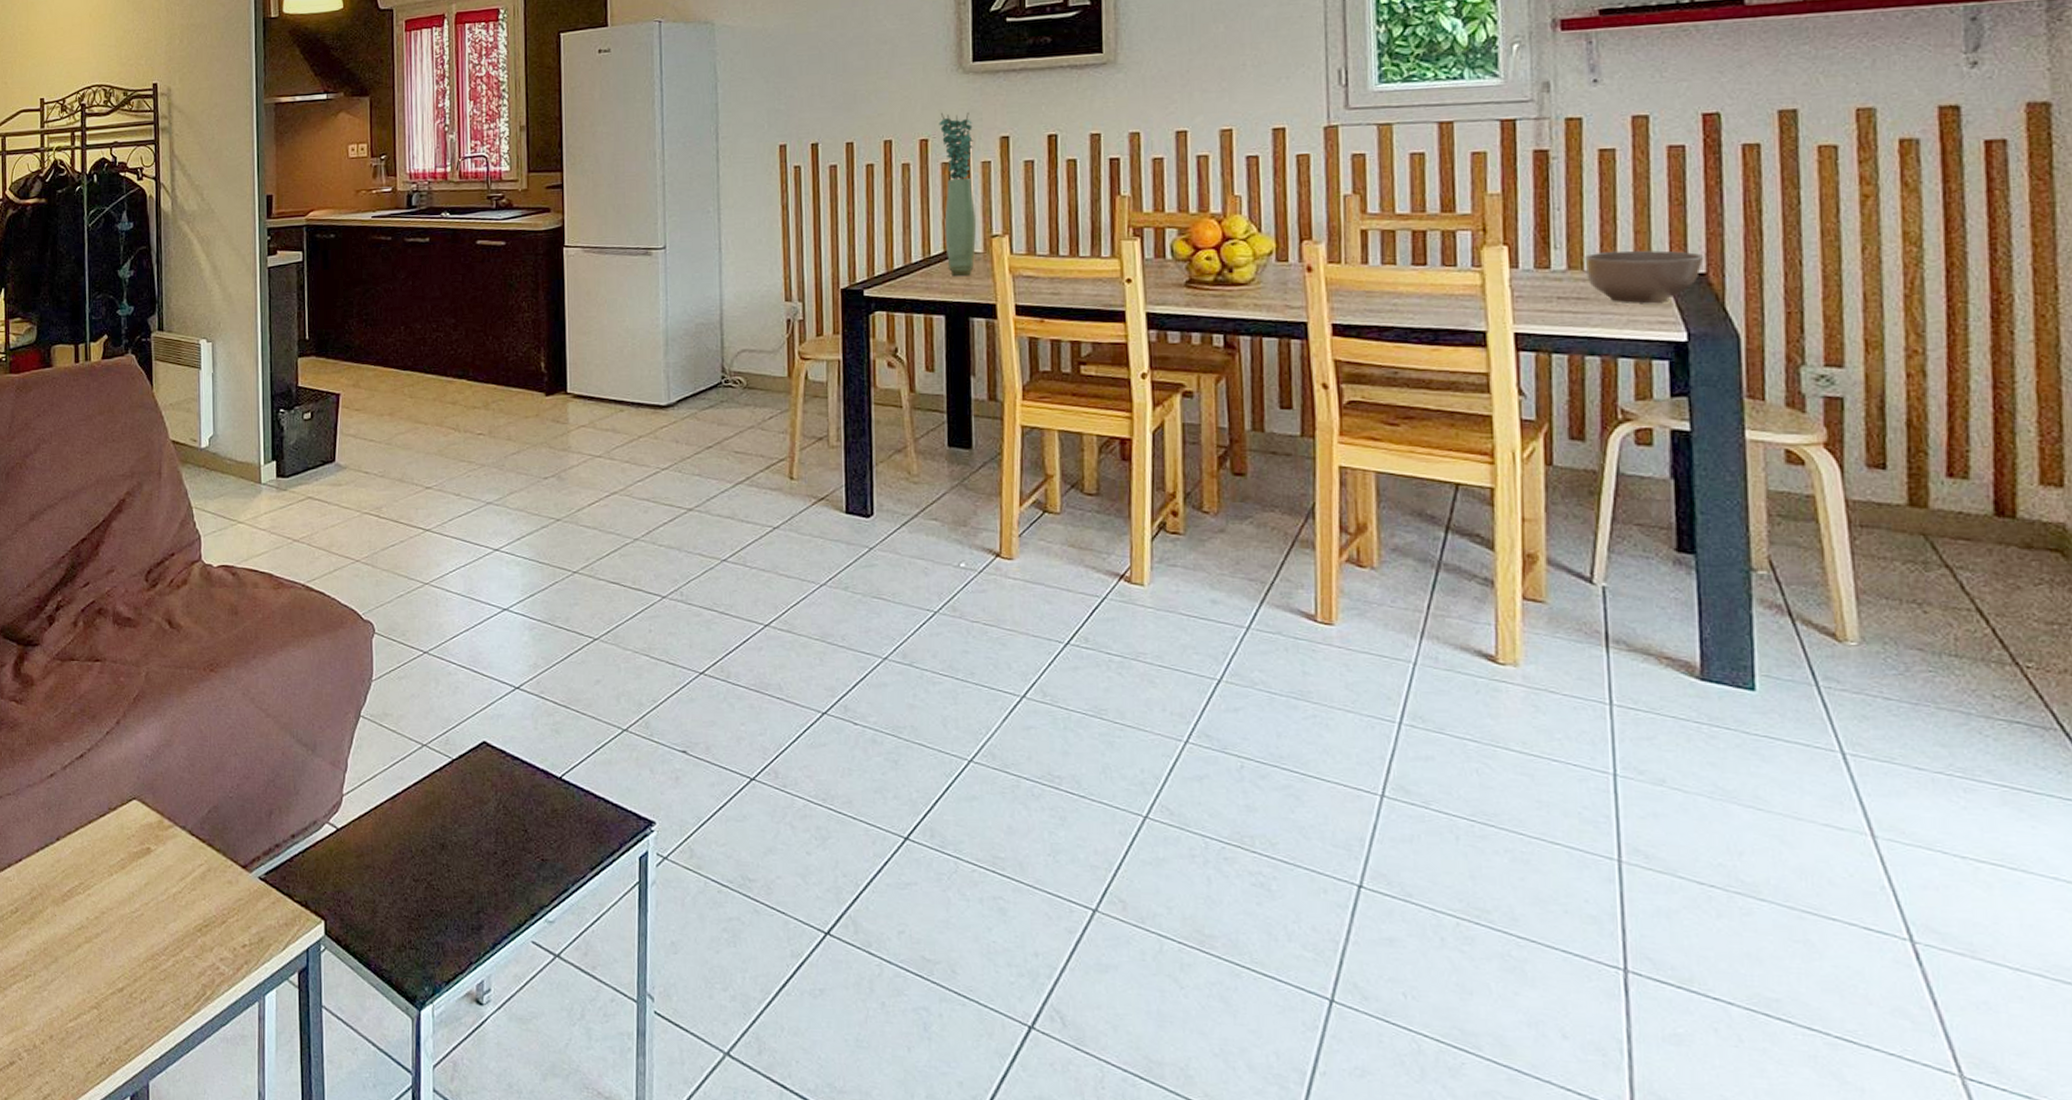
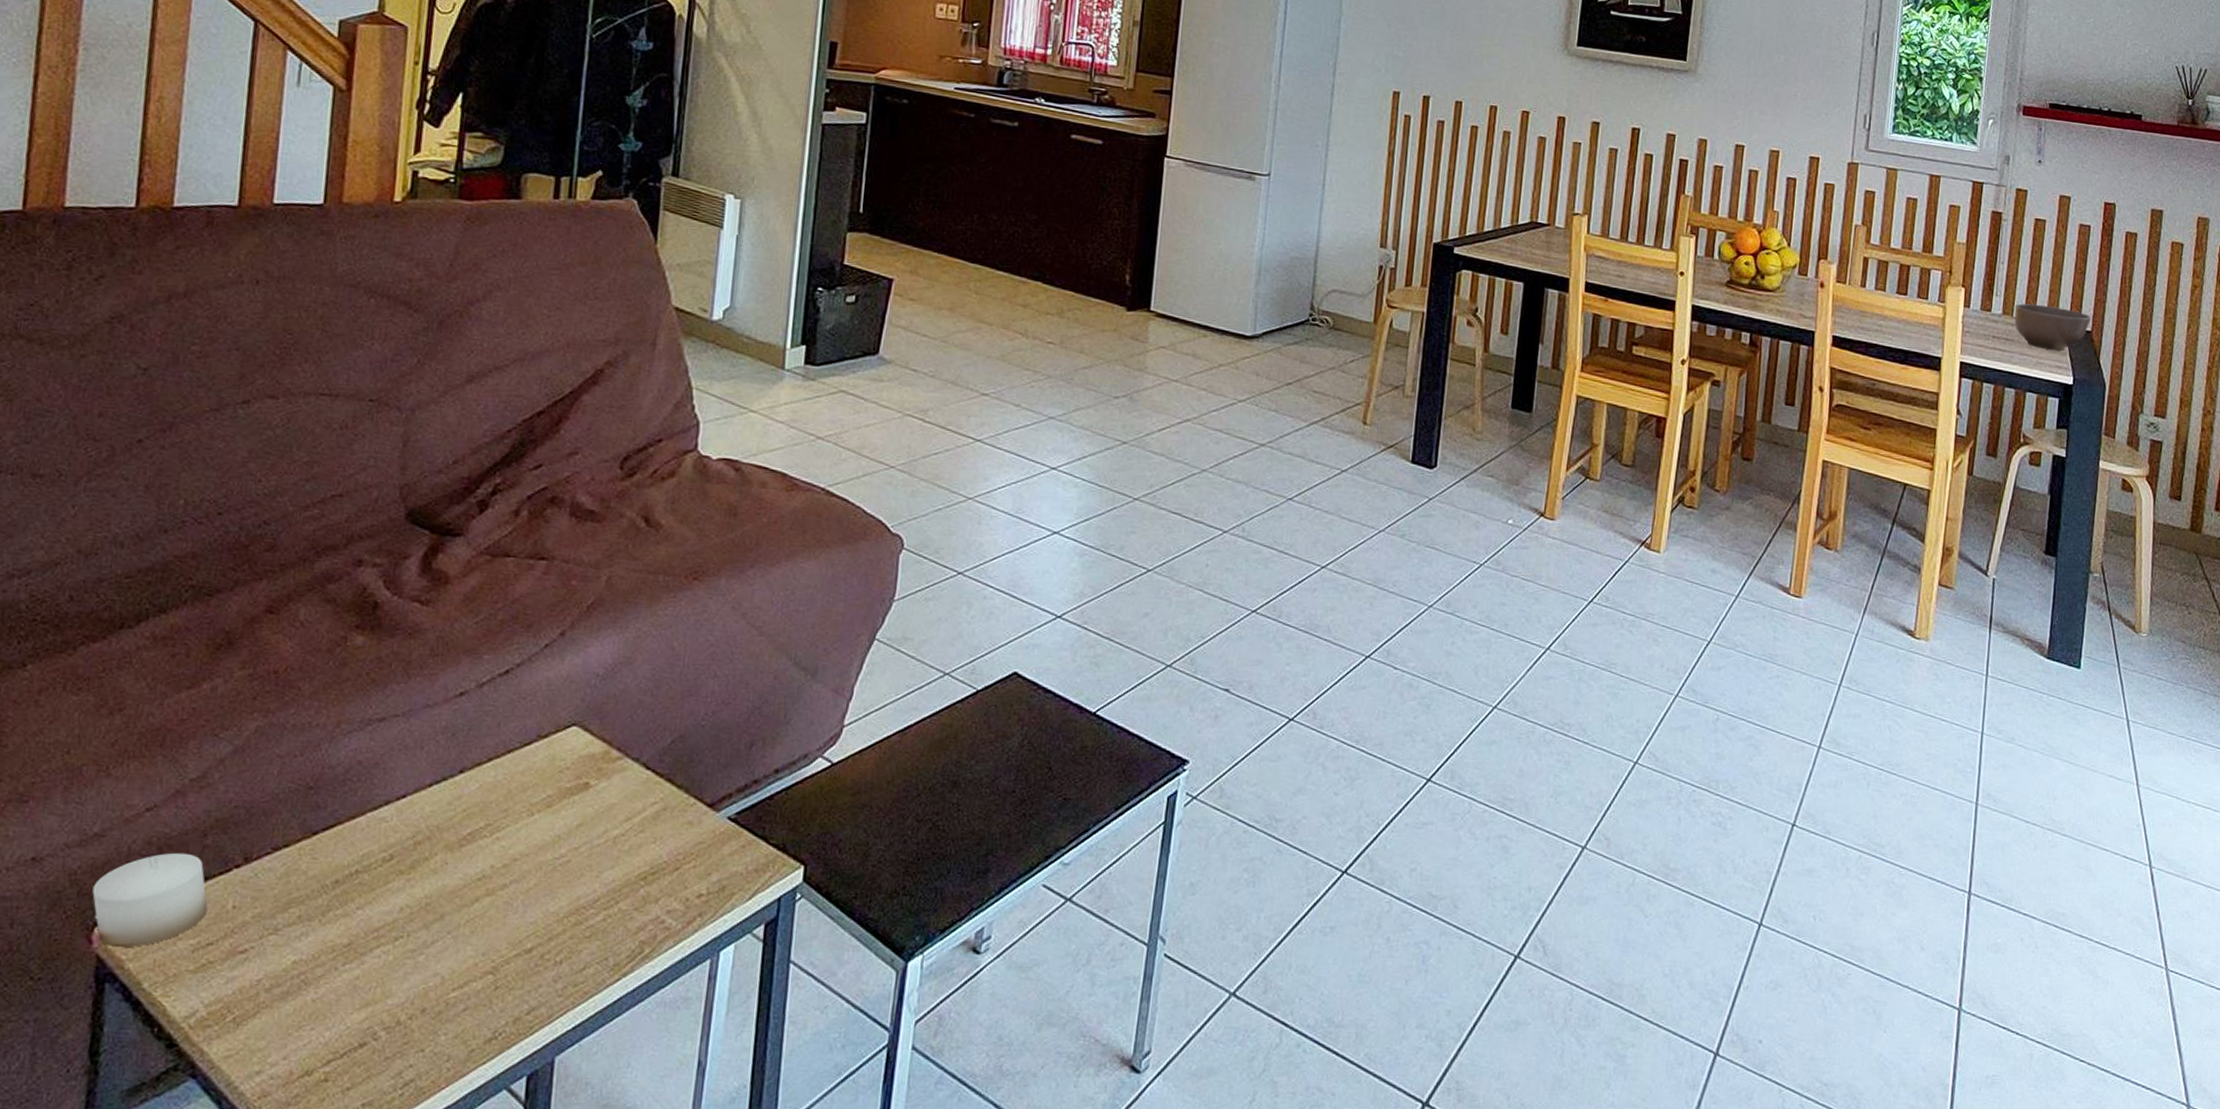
vase: present [939,112,977,277] -> none [1532,88,1570,249]

